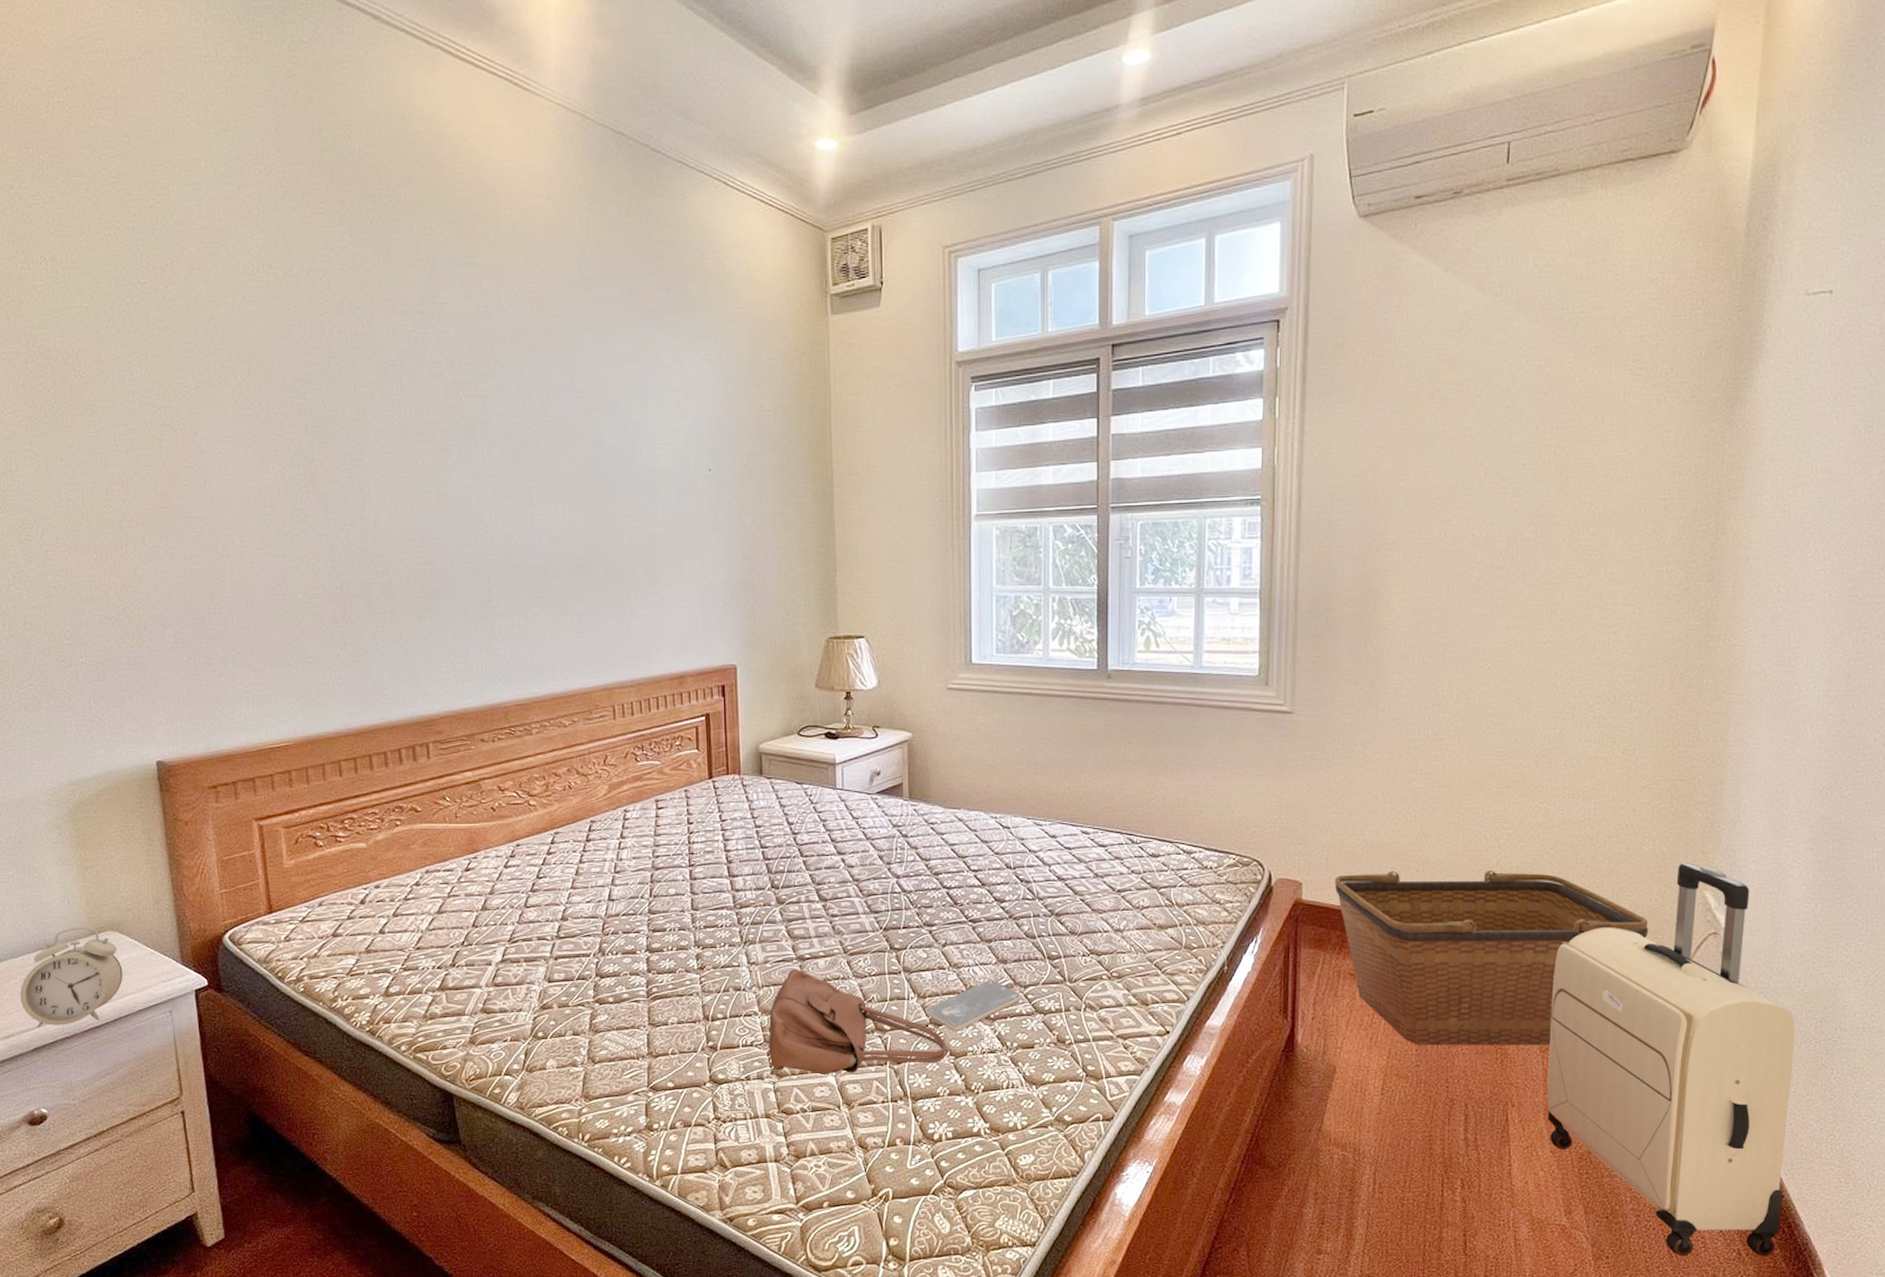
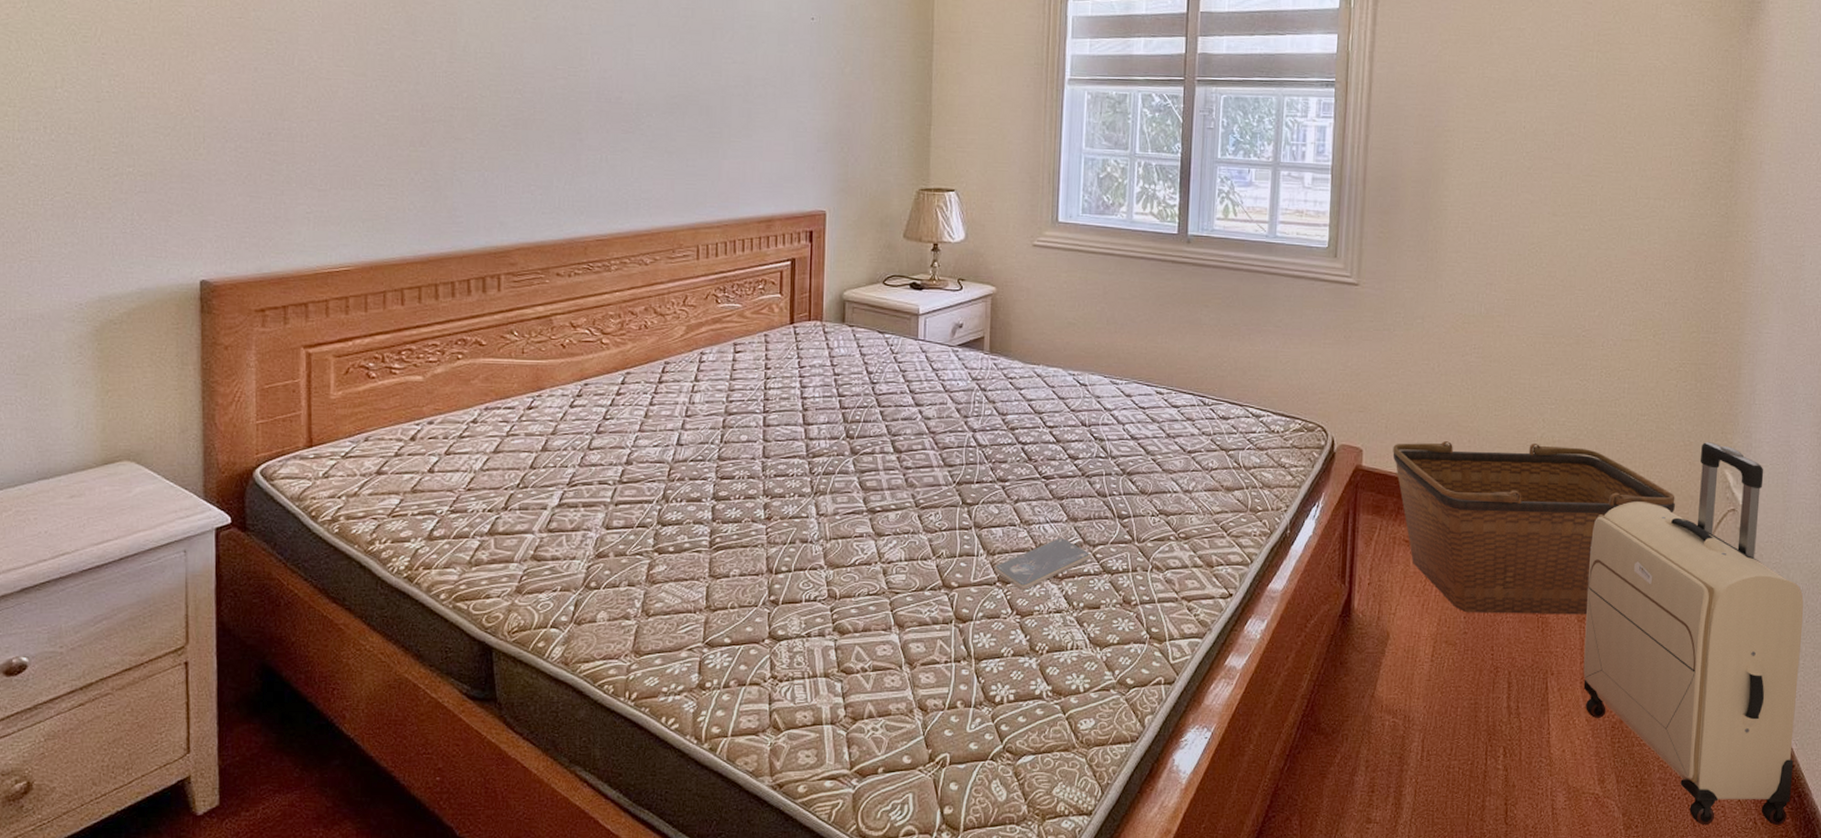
alarm clock: present [20,927,123,1028] -> none [13,456,135,566]
handbag: present [768,969,947,1075] -> none [832,522,1013,632]

